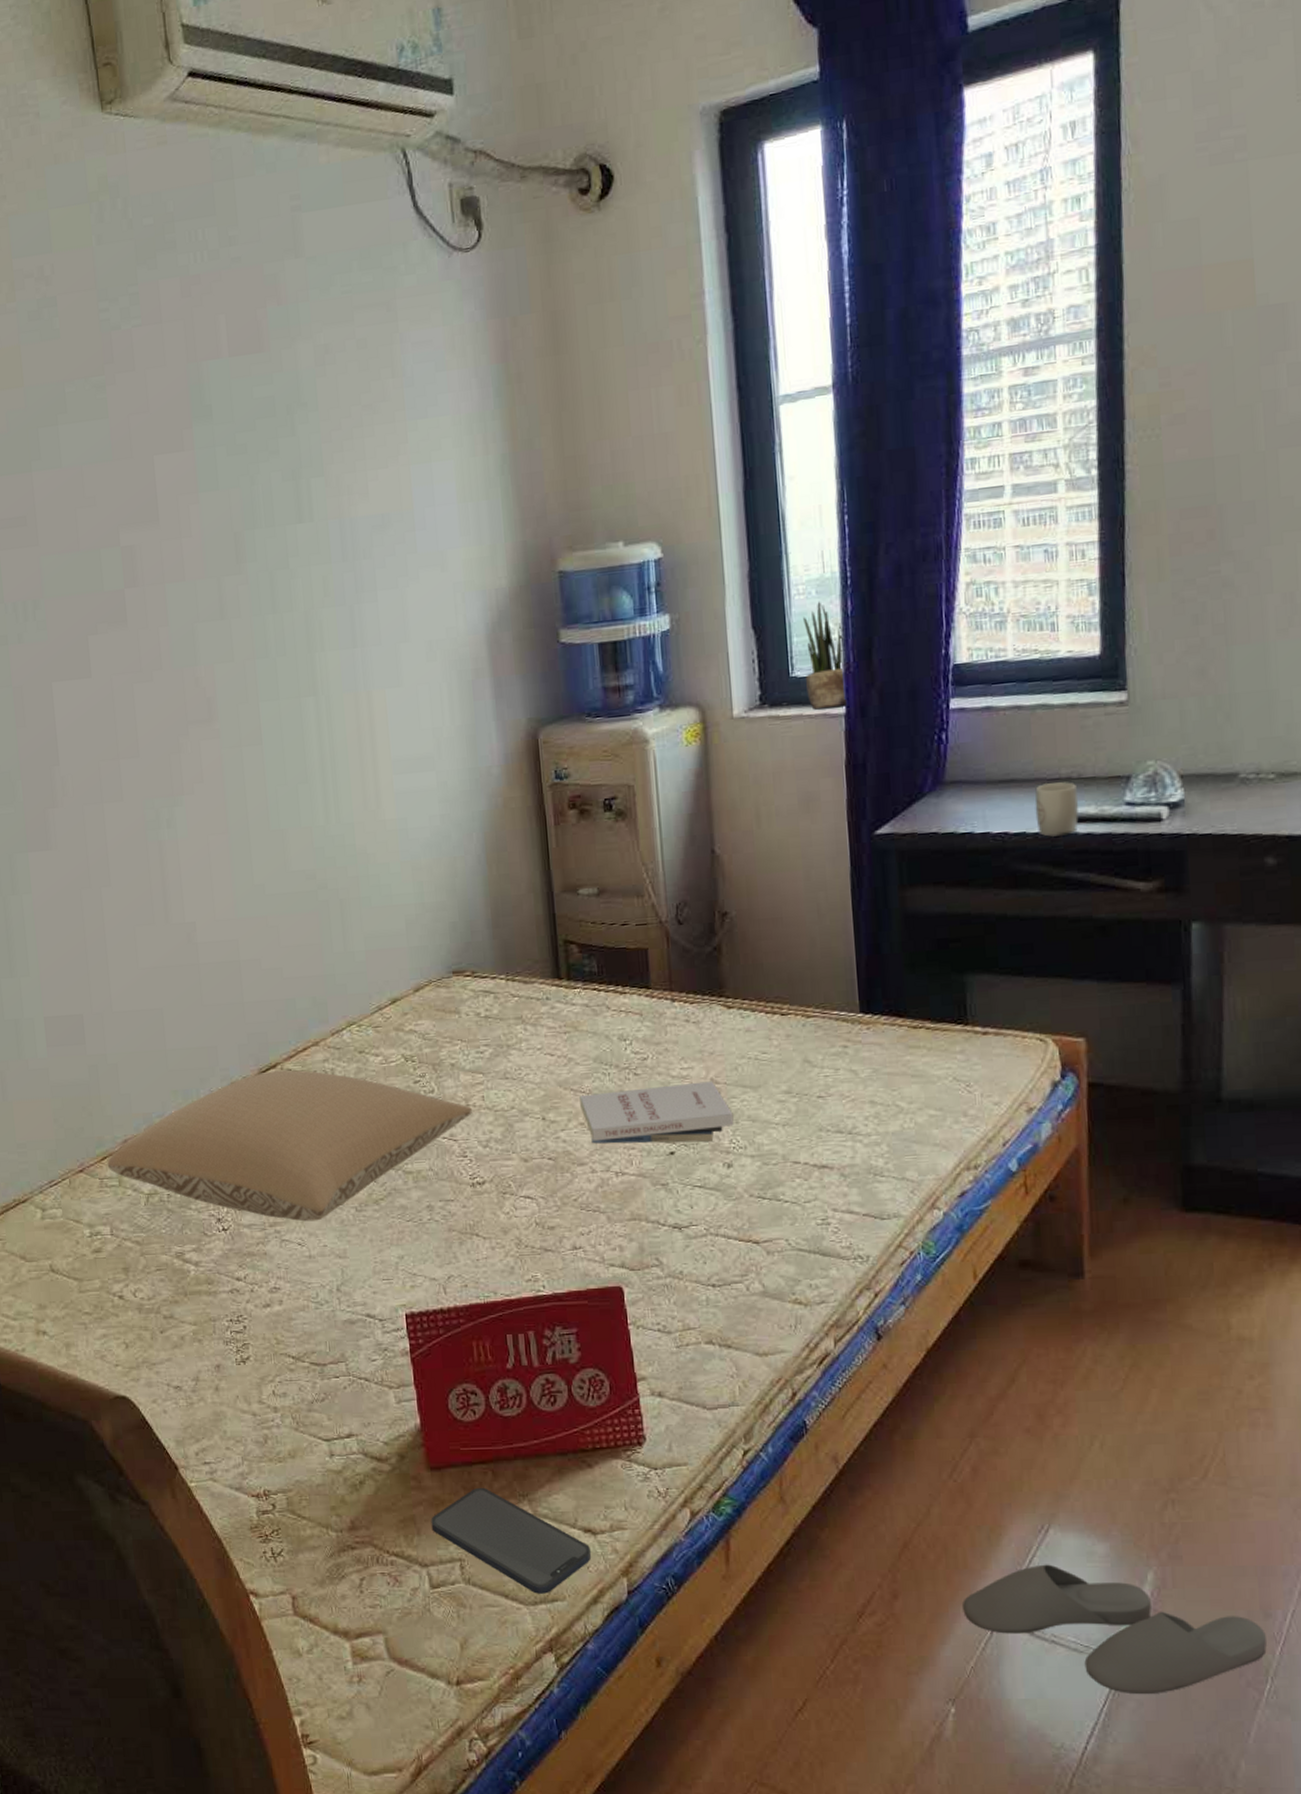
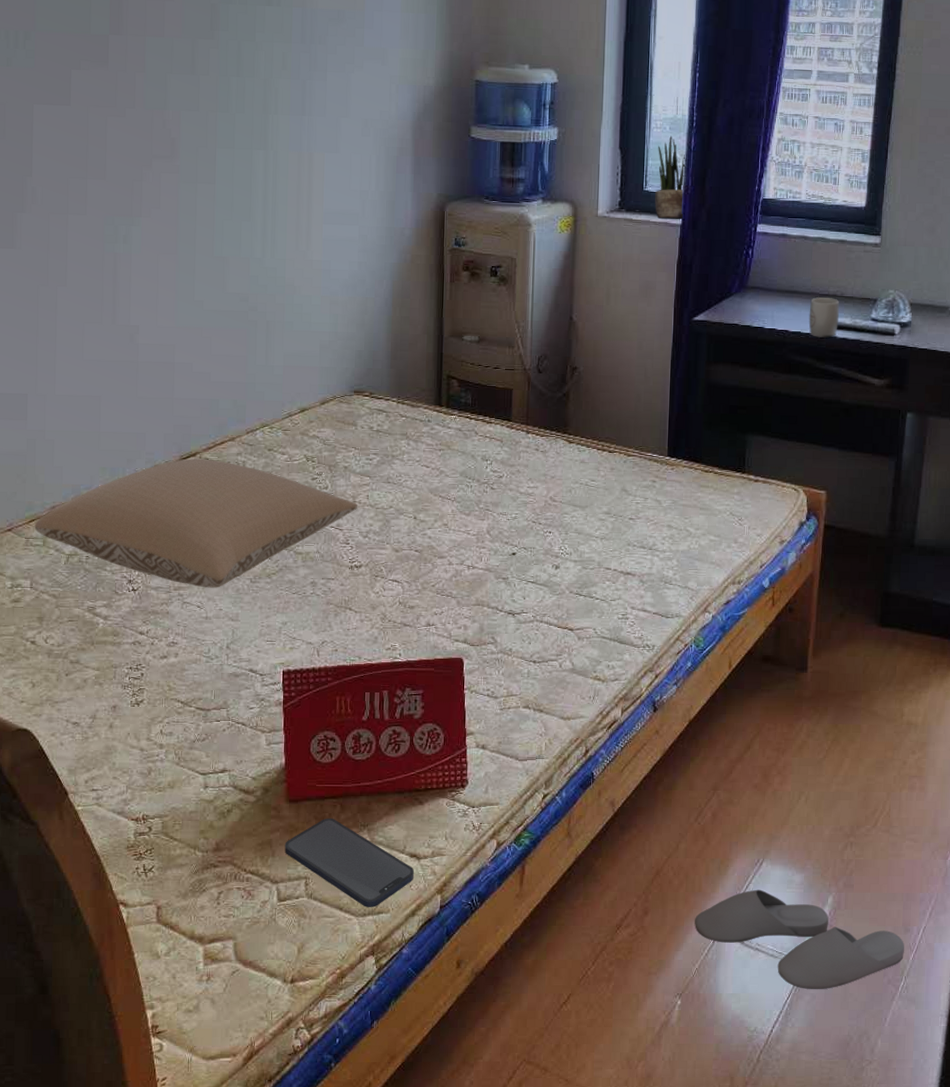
books: present [579,1081,734,1144] -> none [446,499,564,547]

